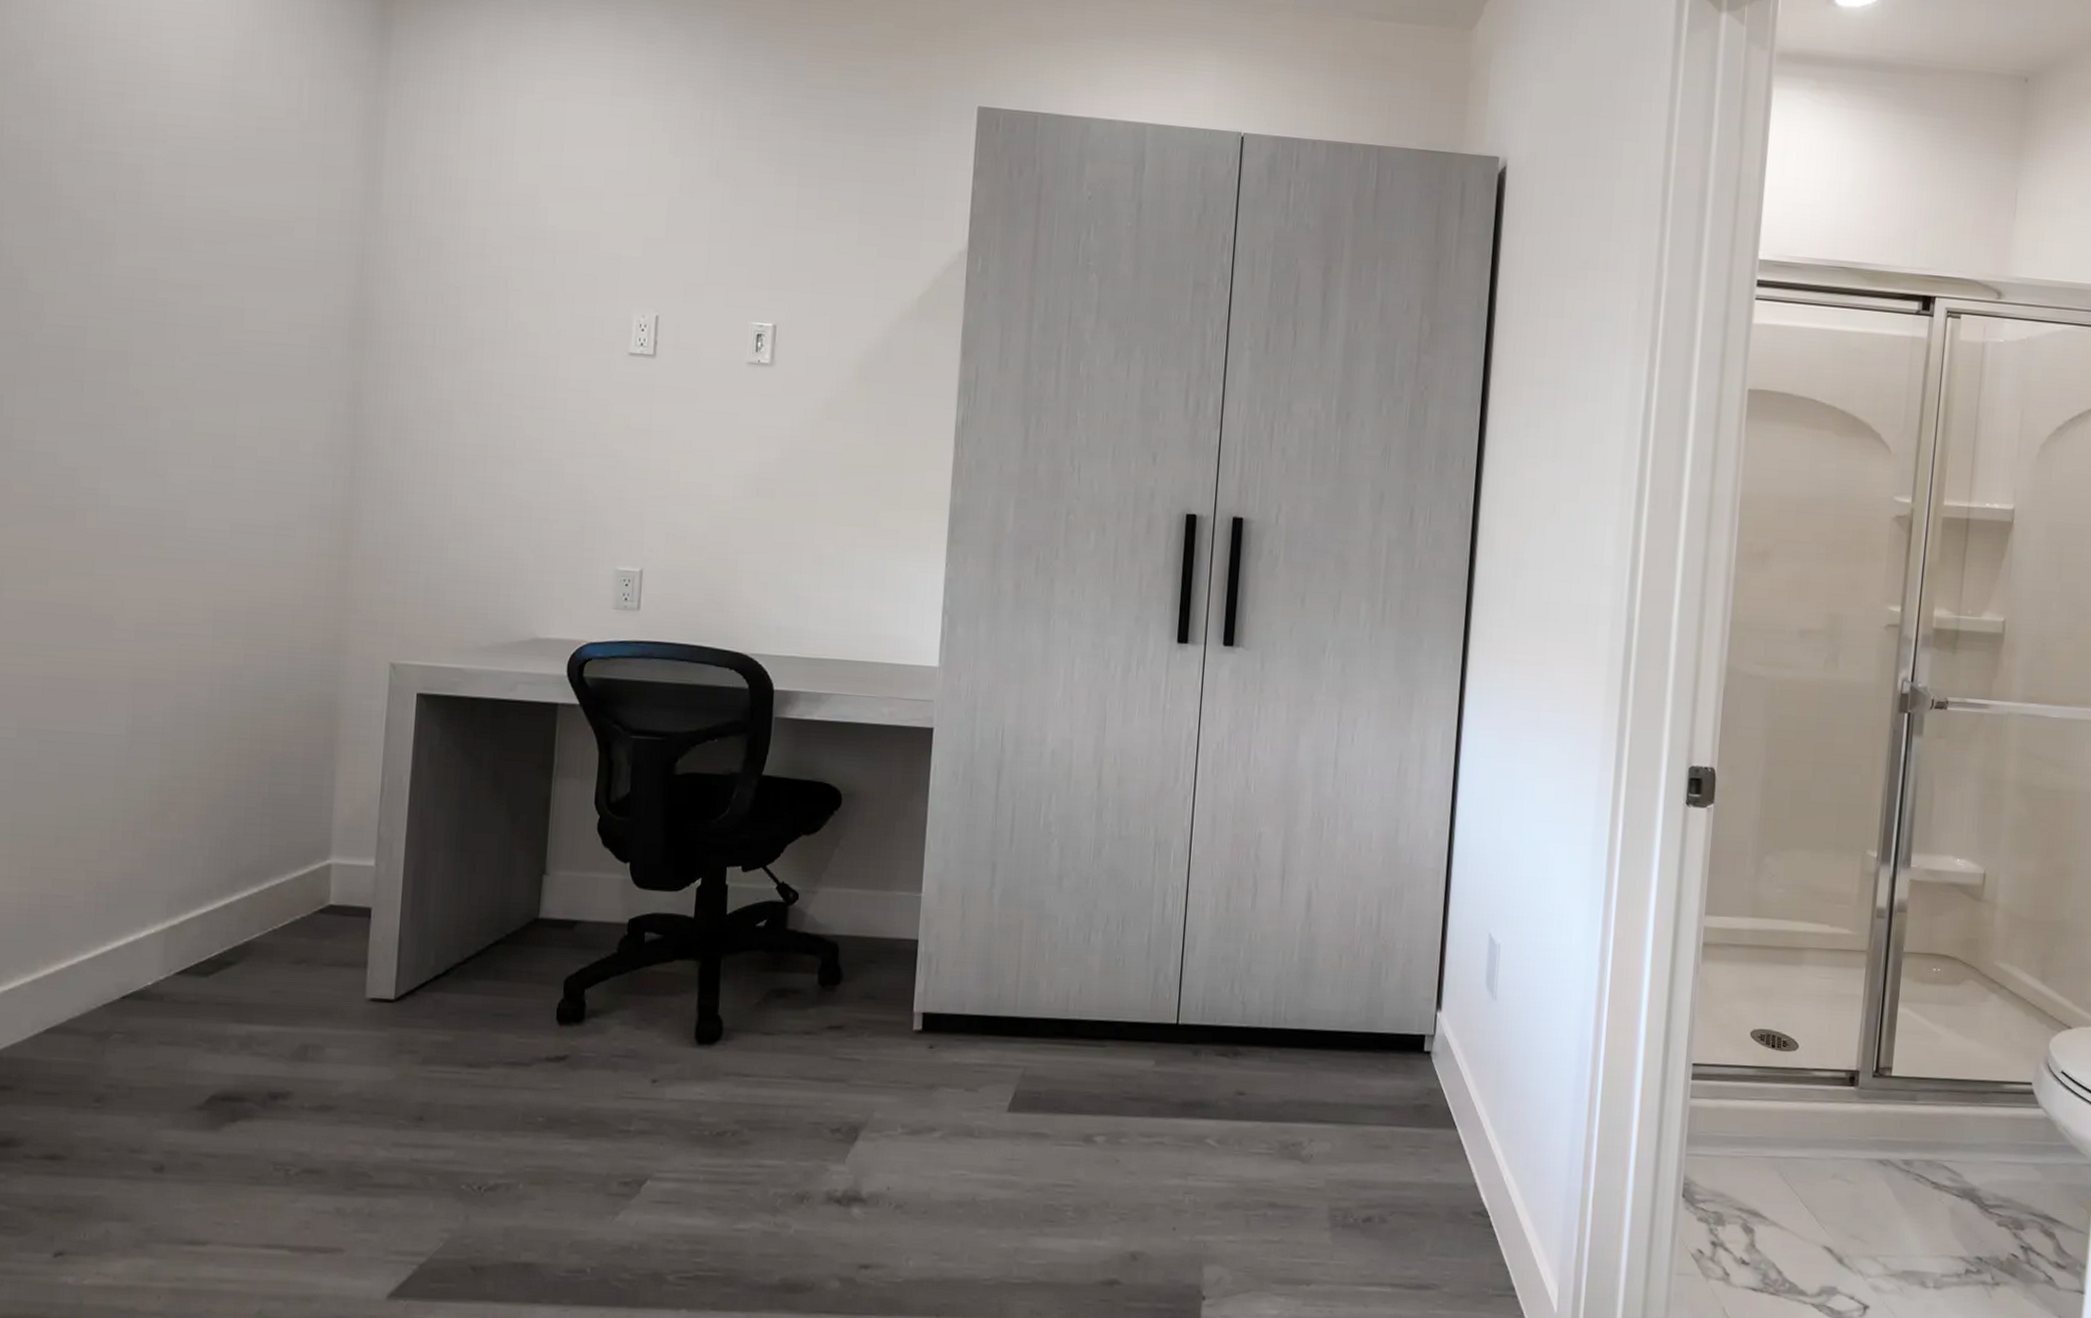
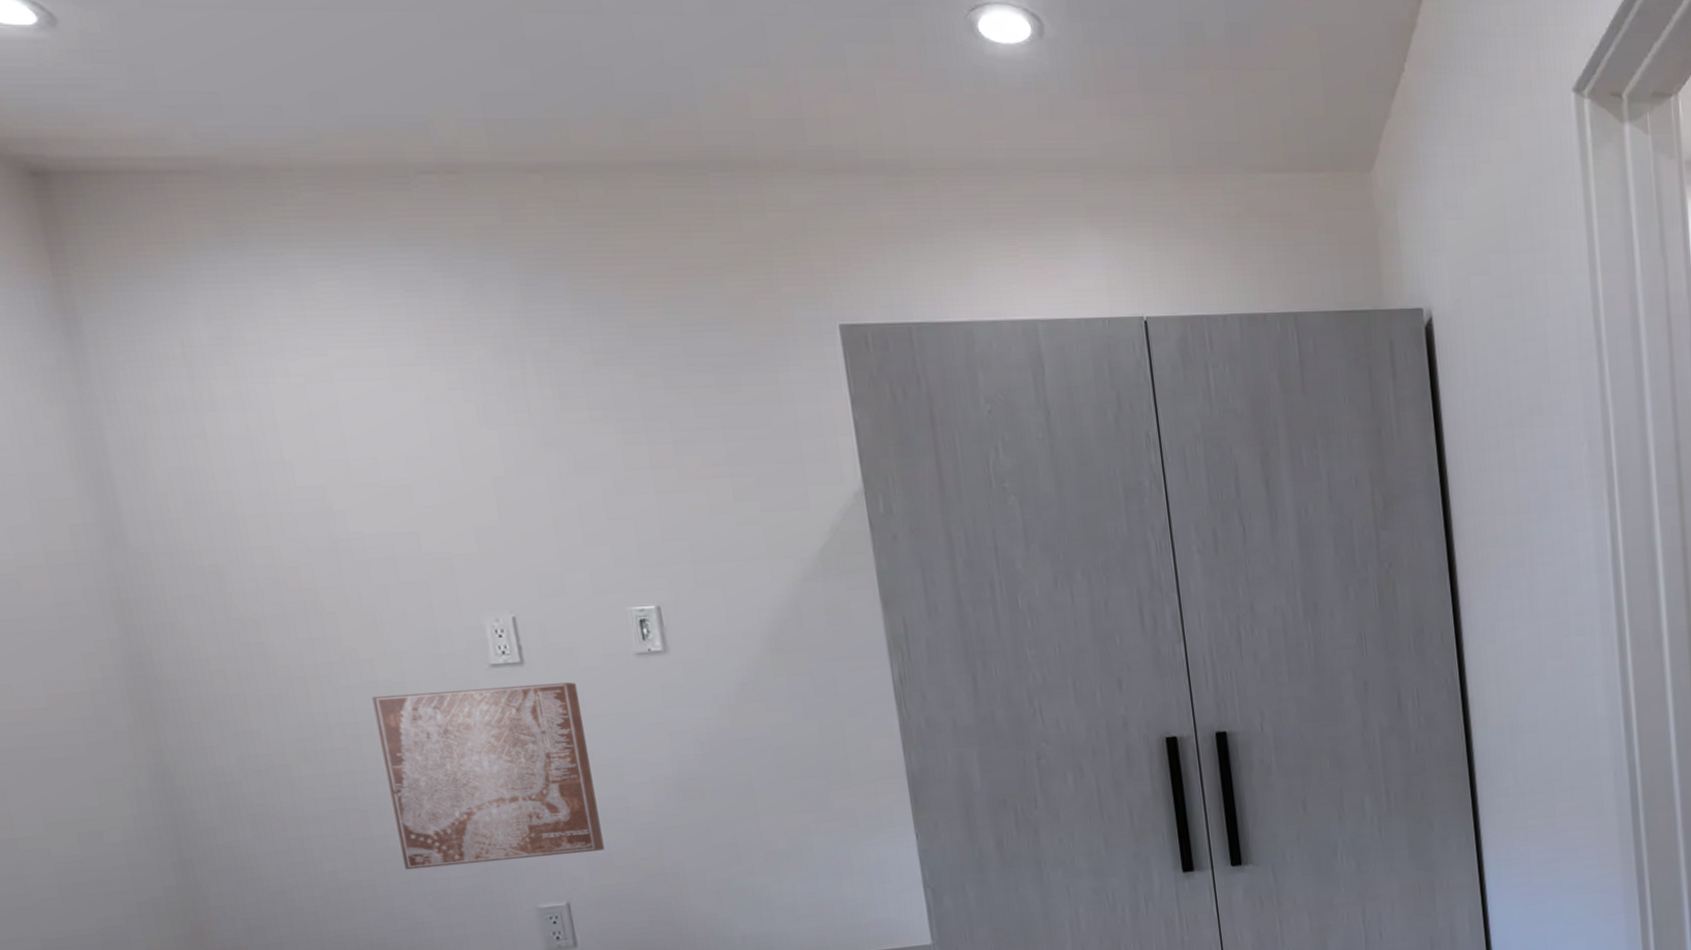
wall art: none [520,365,694,529] -> present [372,682,604,871]

